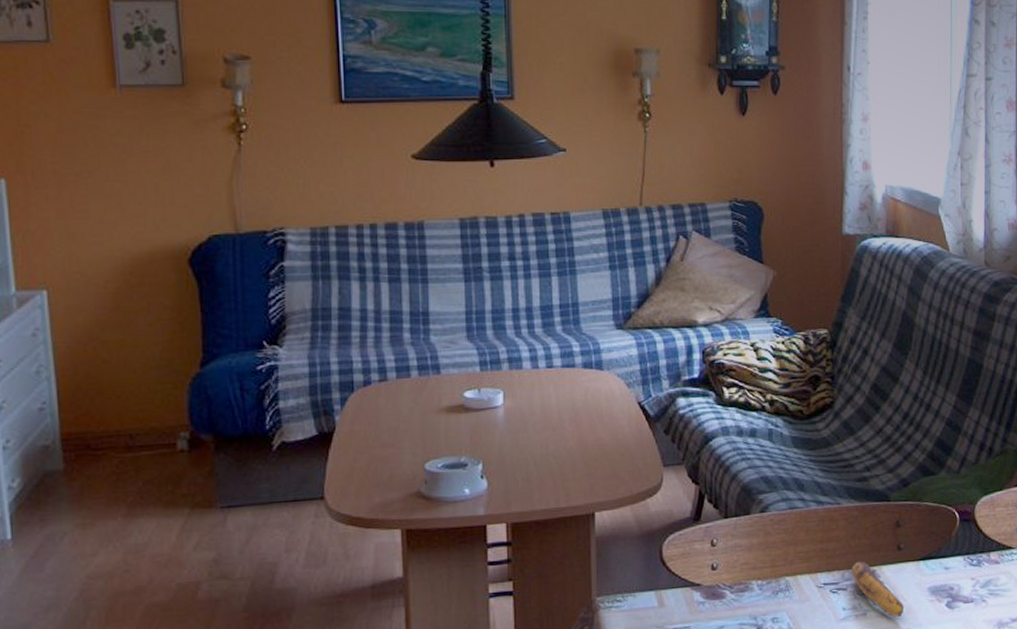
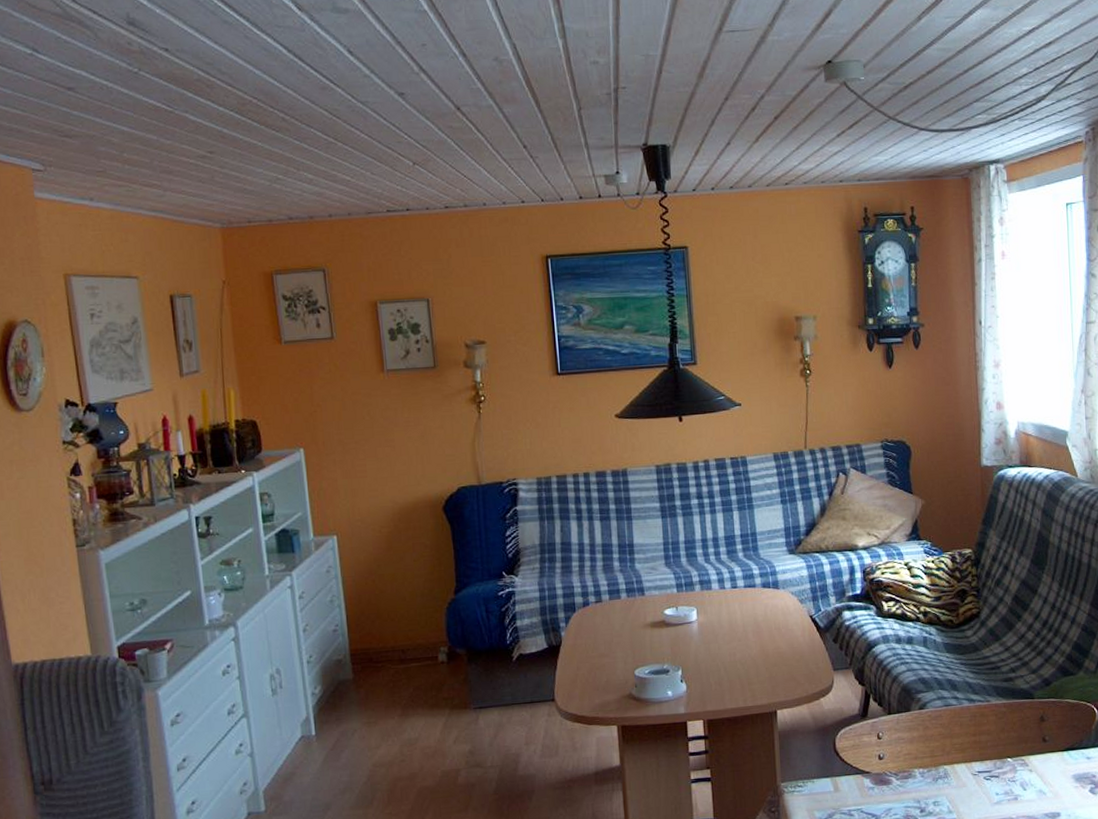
banana: present [851,561,905,617] -> none [1002,752,1052,801]

